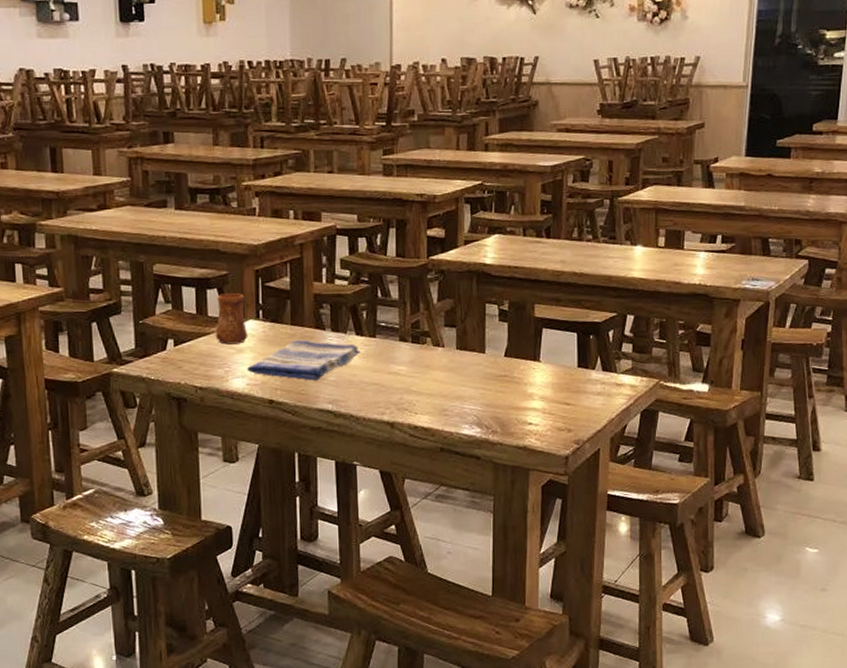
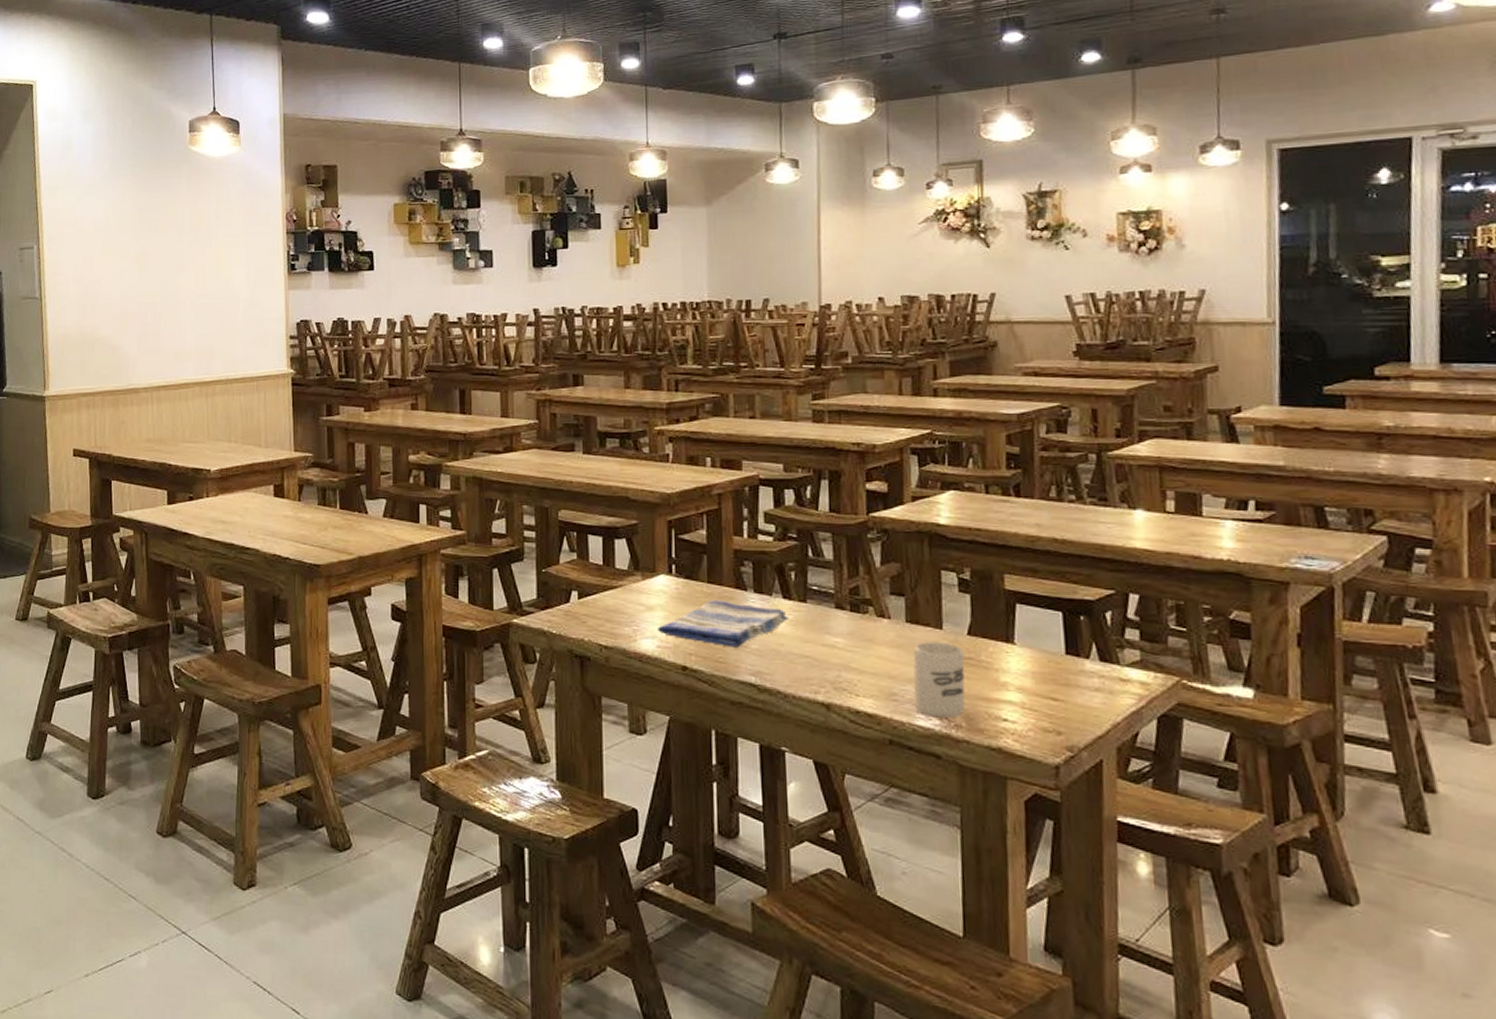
cup: present [215,293,249,345] -> none [622,545,660,601]
cup: none [460,364,501,426] -> present [913,642,966,718]

